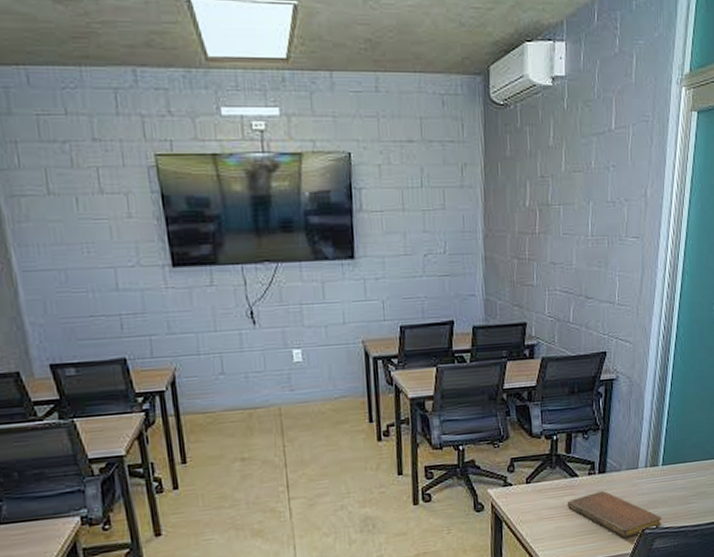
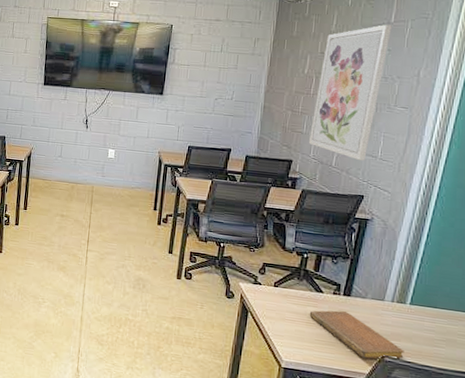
wall art: none [541,133,614,310] -> present [308,25,392,160]

